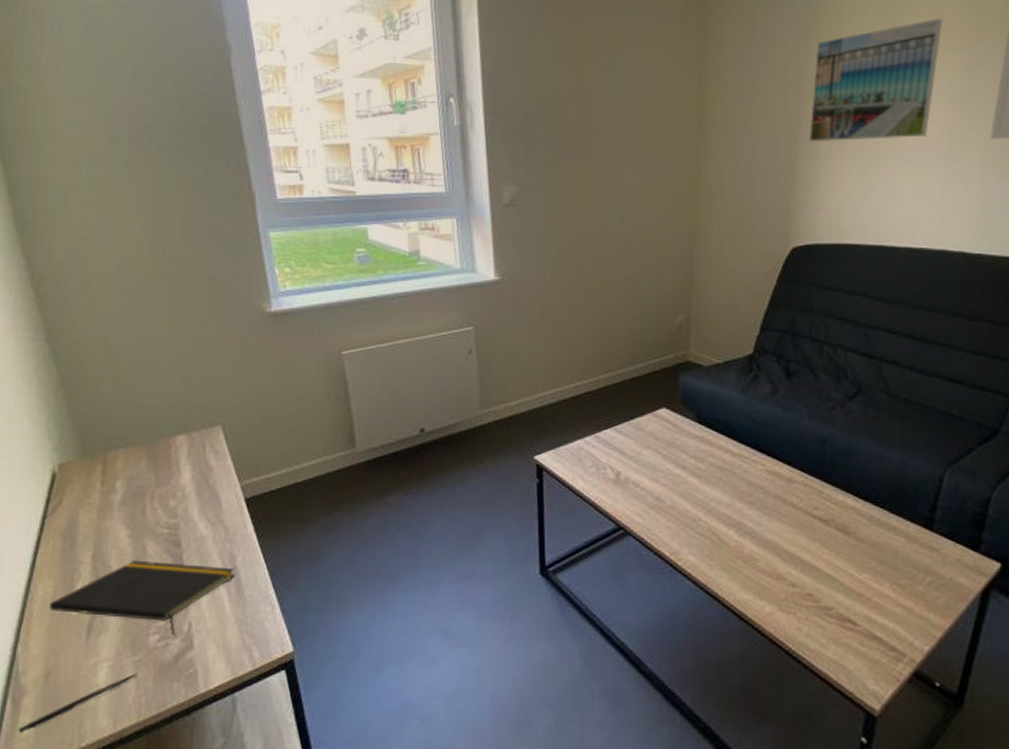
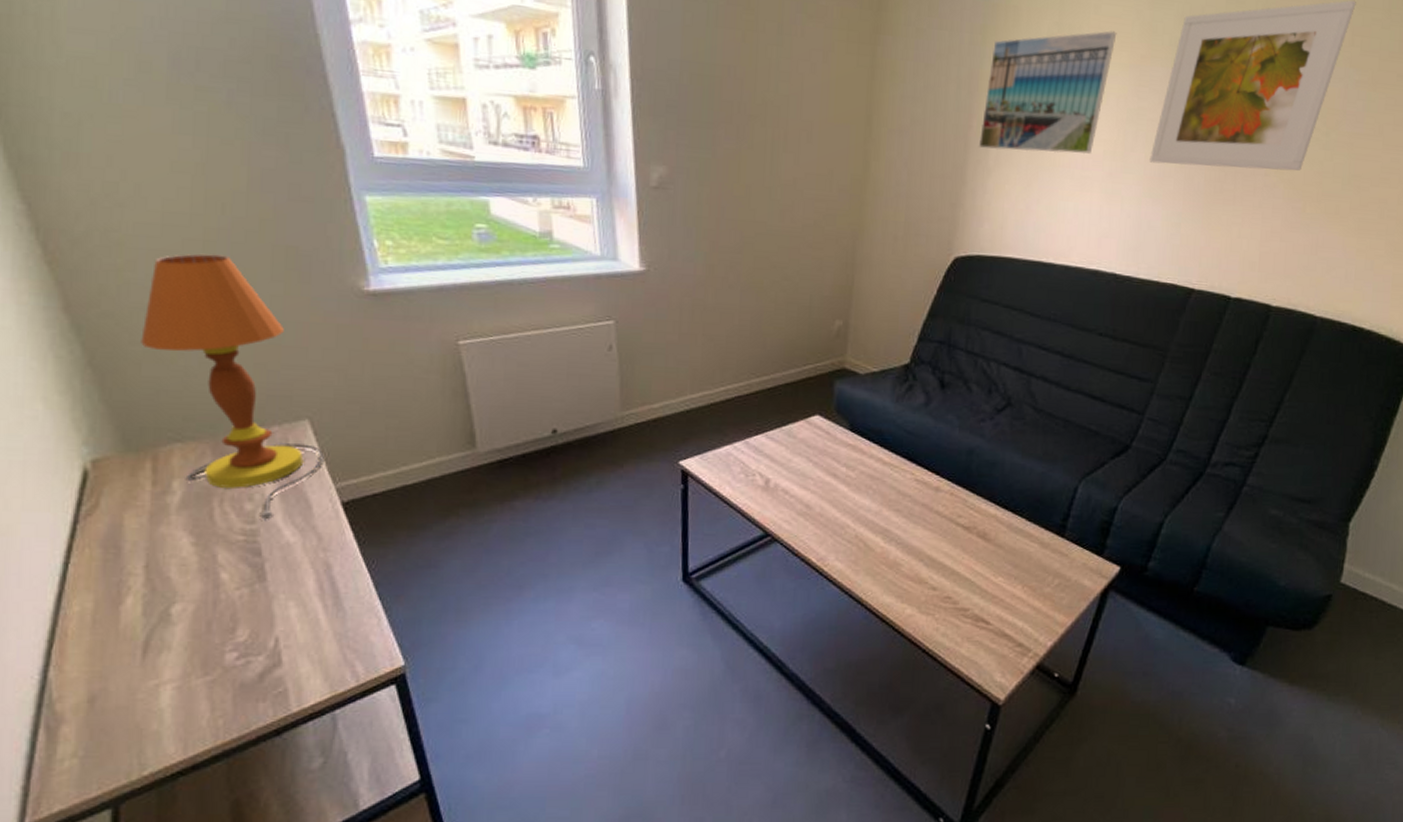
pen: present [18,673,137,734] -> none [56,694,212,766]
notepad: present [49,561,235,636] -> none [90,571,331,653]
table lamp: none [99,289,232,515] -> present [141,253,324,520]

